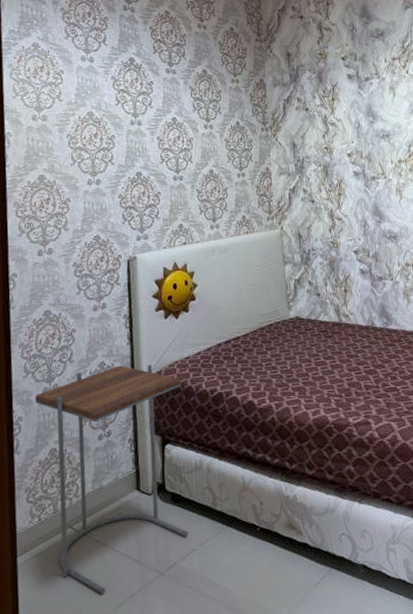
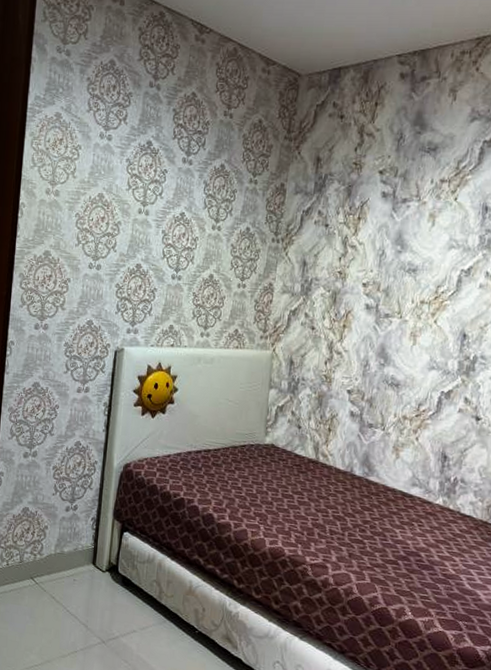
side table: present [35,364,188,595] -> none [16,446,147,642]

